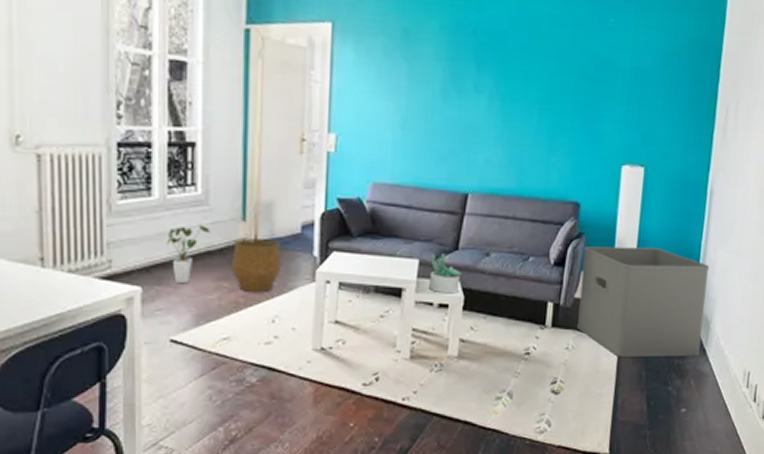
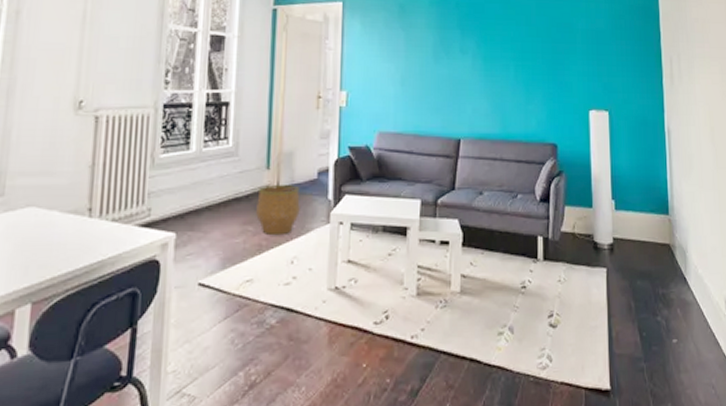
house plant: present [166,224,211,284] -> none [200,173,239,229]
succulent plant: present [429,254,462,294] -> none [431,194,459,231]
storage box: present [577,246,710,357] -> none [565,182,682,288]

